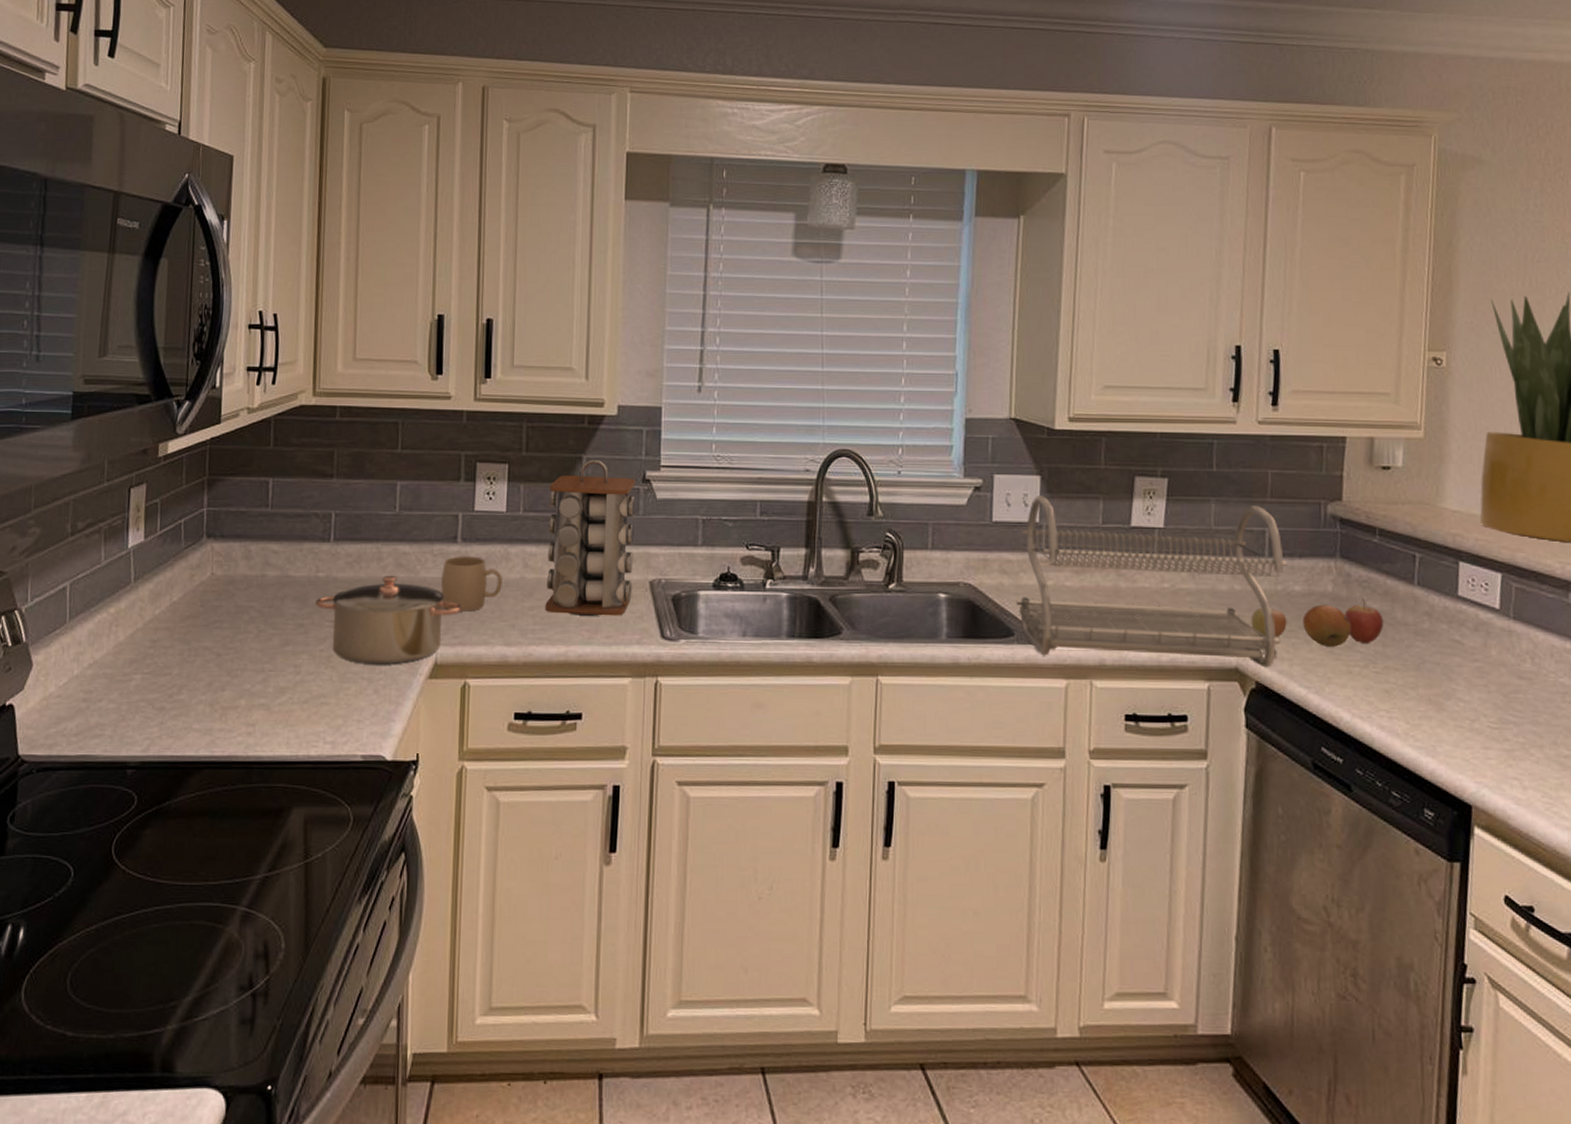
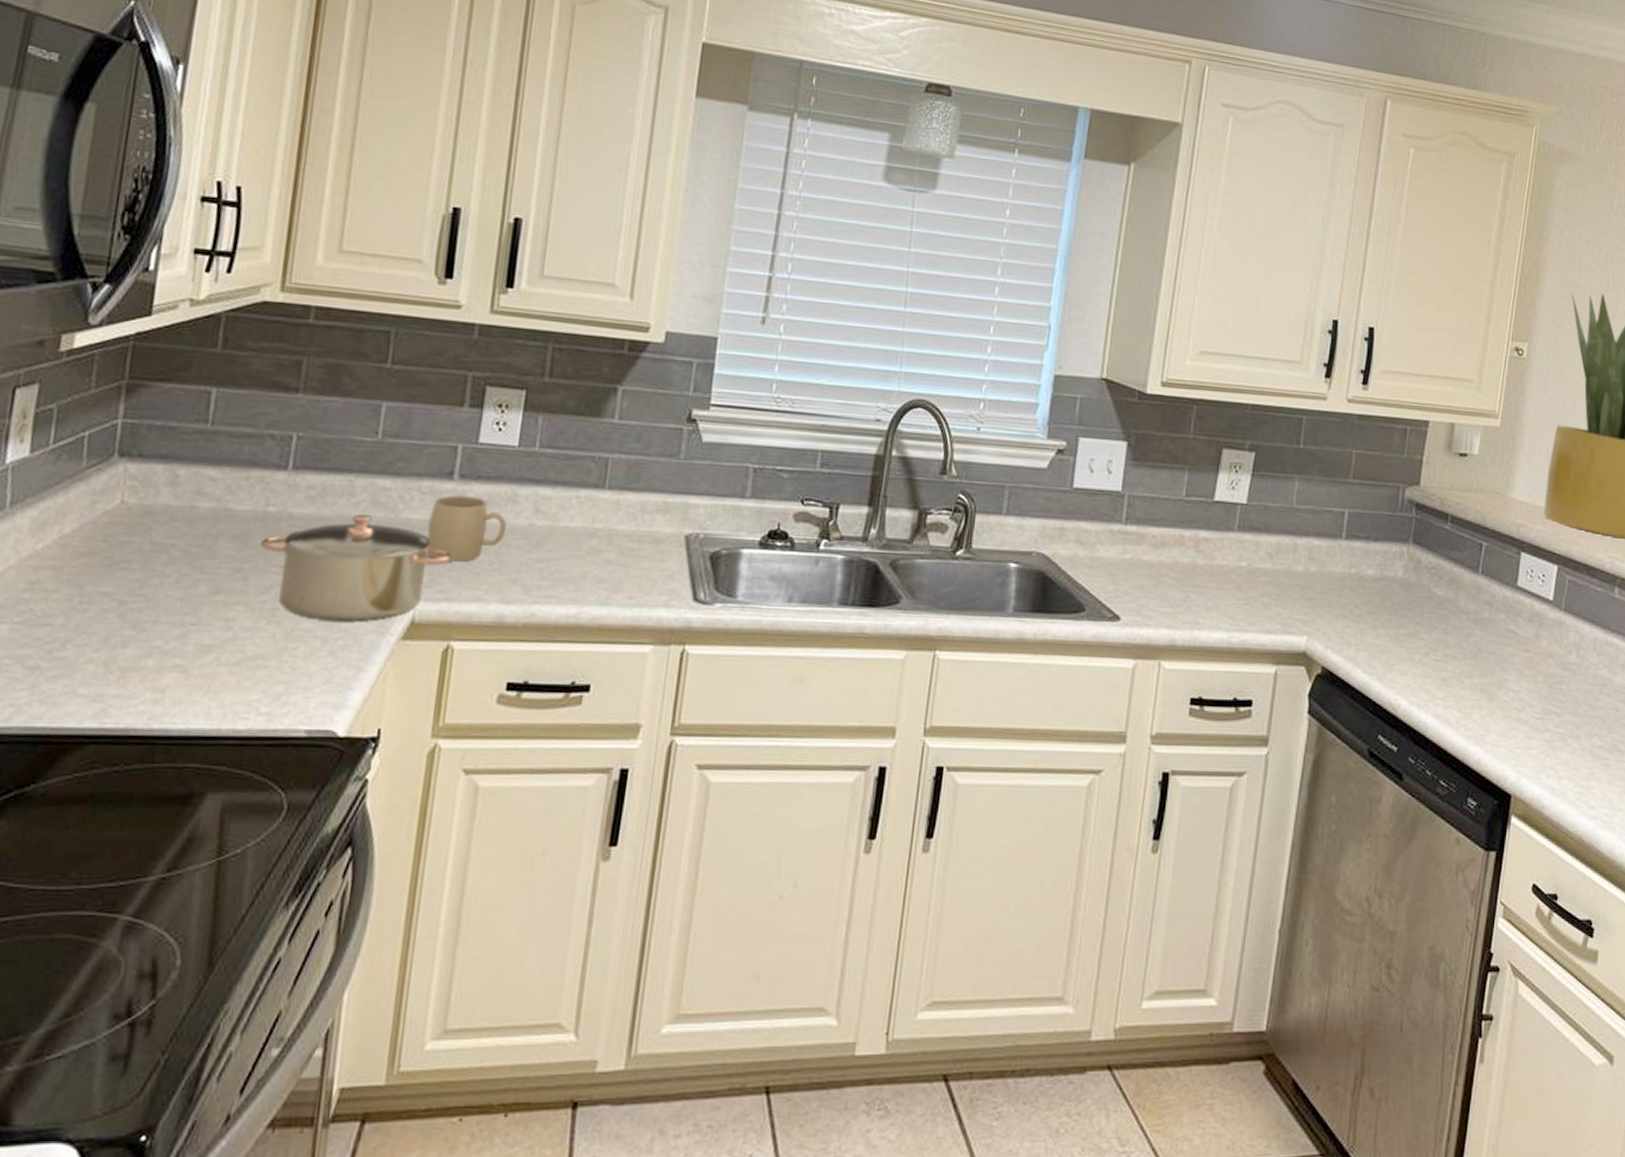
spice rack: present [545,459,636,616] -> none [556,391,680,574]
dish rack: present [1016,495,1287,668] -> none [1089,463,1363,653]
fruit: present [1250,607,1287,638] -> none [1322,590,1357,623]
fruit: present [1302,604,1351,647] -> none [1371,589,1416,633]
fruit: present [1344,598,1384,643] -> none [1411,585,1448,631]

